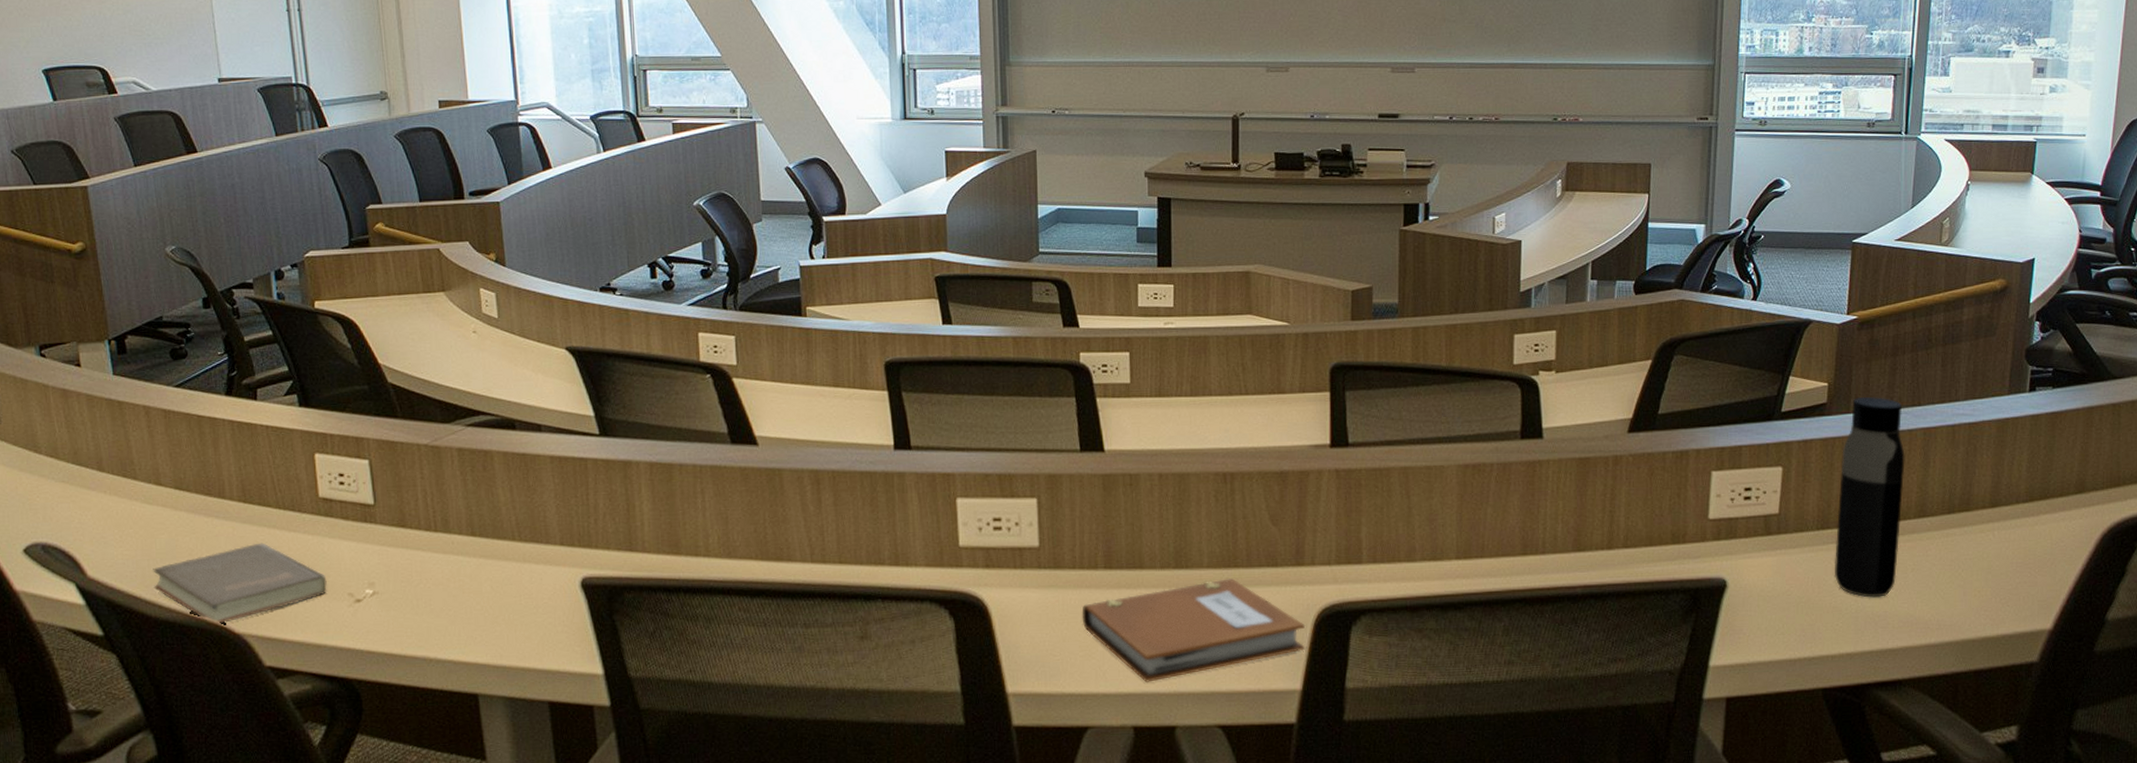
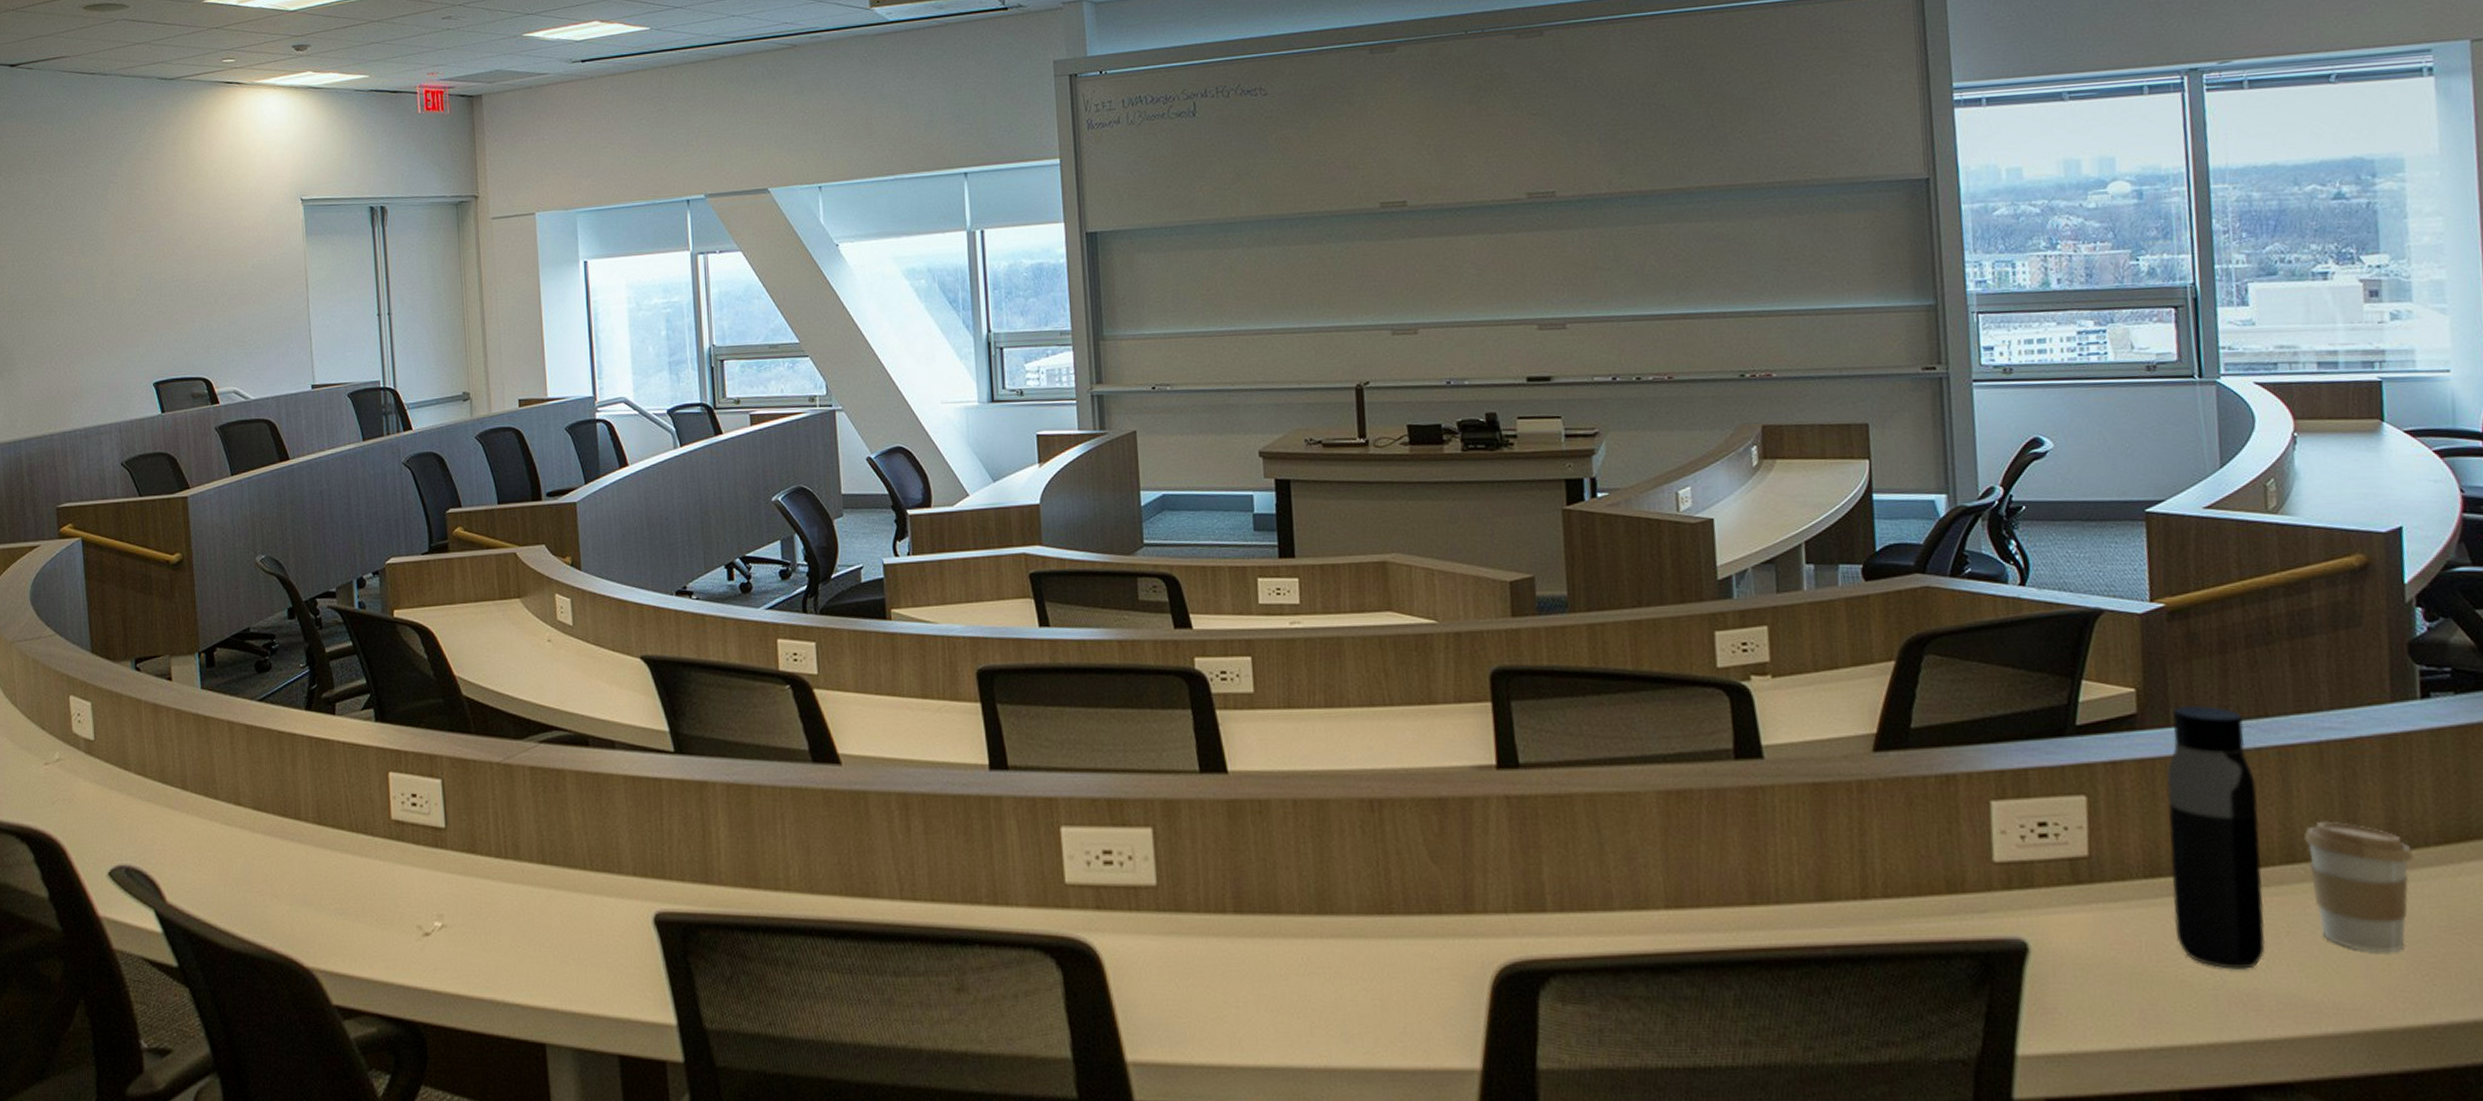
book: present [153,542,327,624] -> none [228,868,396,957]
notebook: present [1081,578,1306,684] -> none [1209,928,1483,1056]
coffee cup: none [1933,485,2008,582] -> present [2303,820,2414,951]

